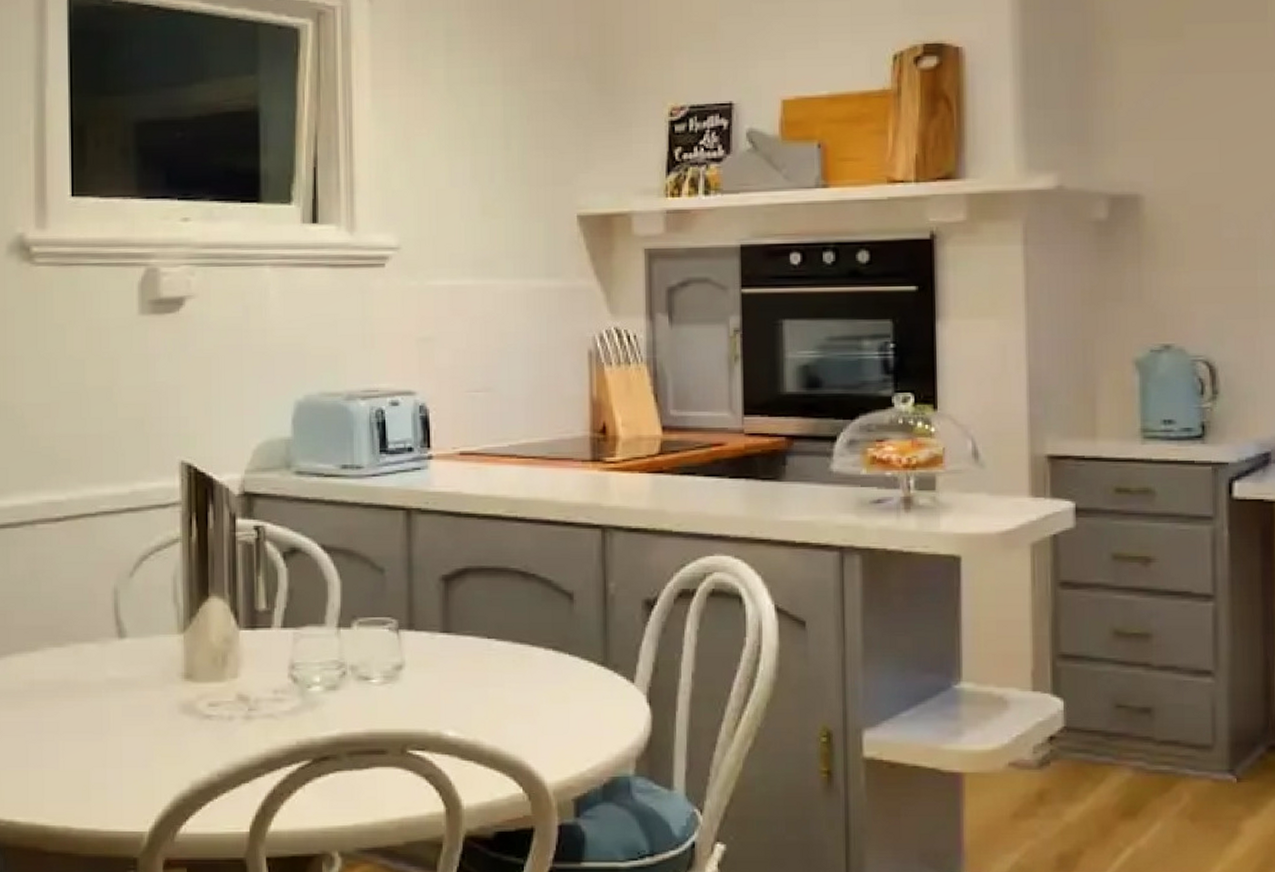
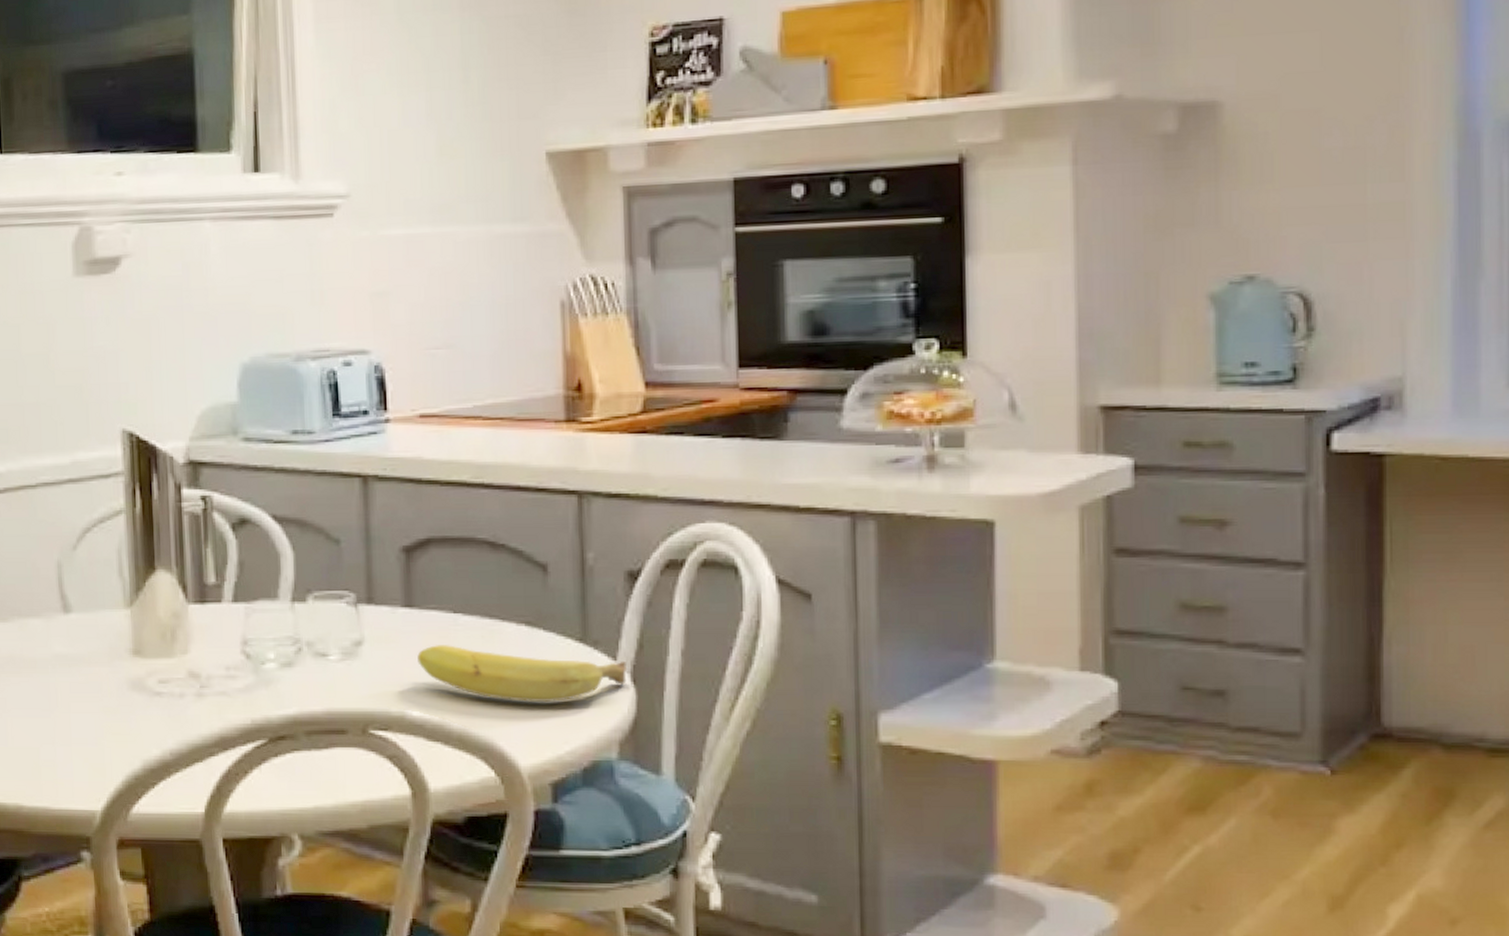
fruit: none [454,669,644,723] -> present [417,645,628,703]

